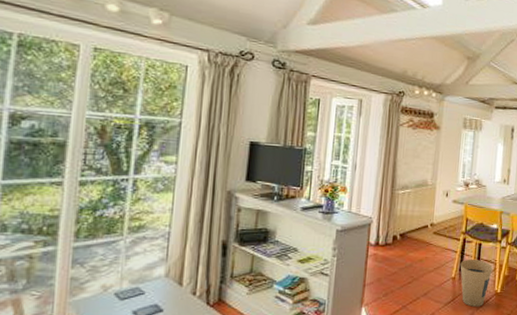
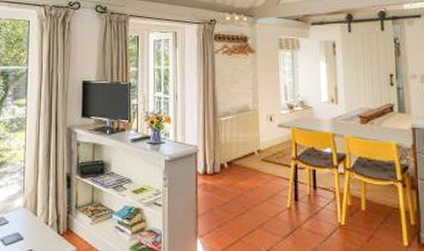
trash can: present [460,260,493,307] -> none [294,188,332,241]

